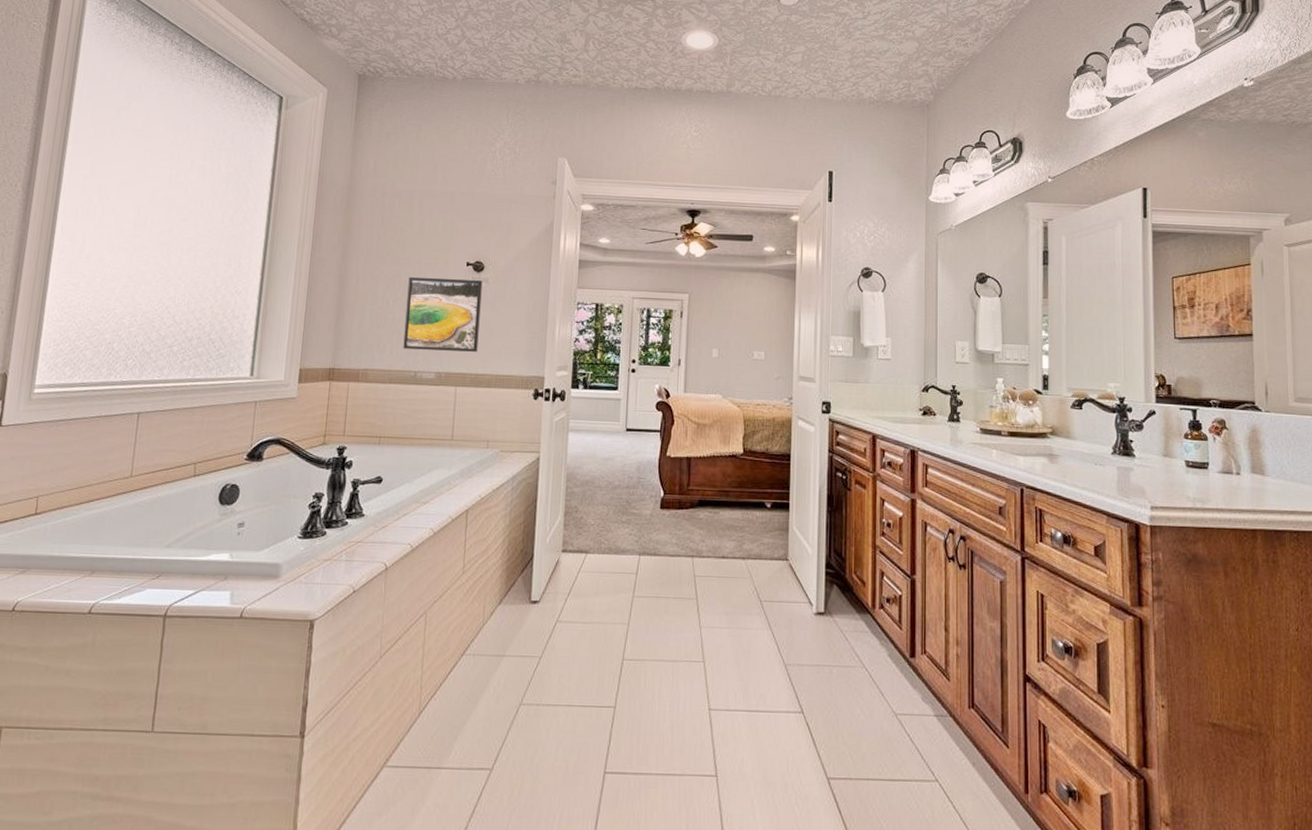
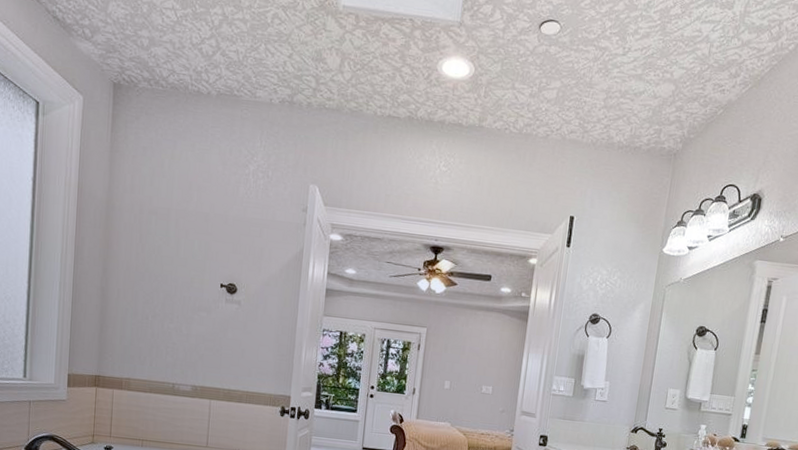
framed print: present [403,276,483,352] -> none [162,294,235,369]

